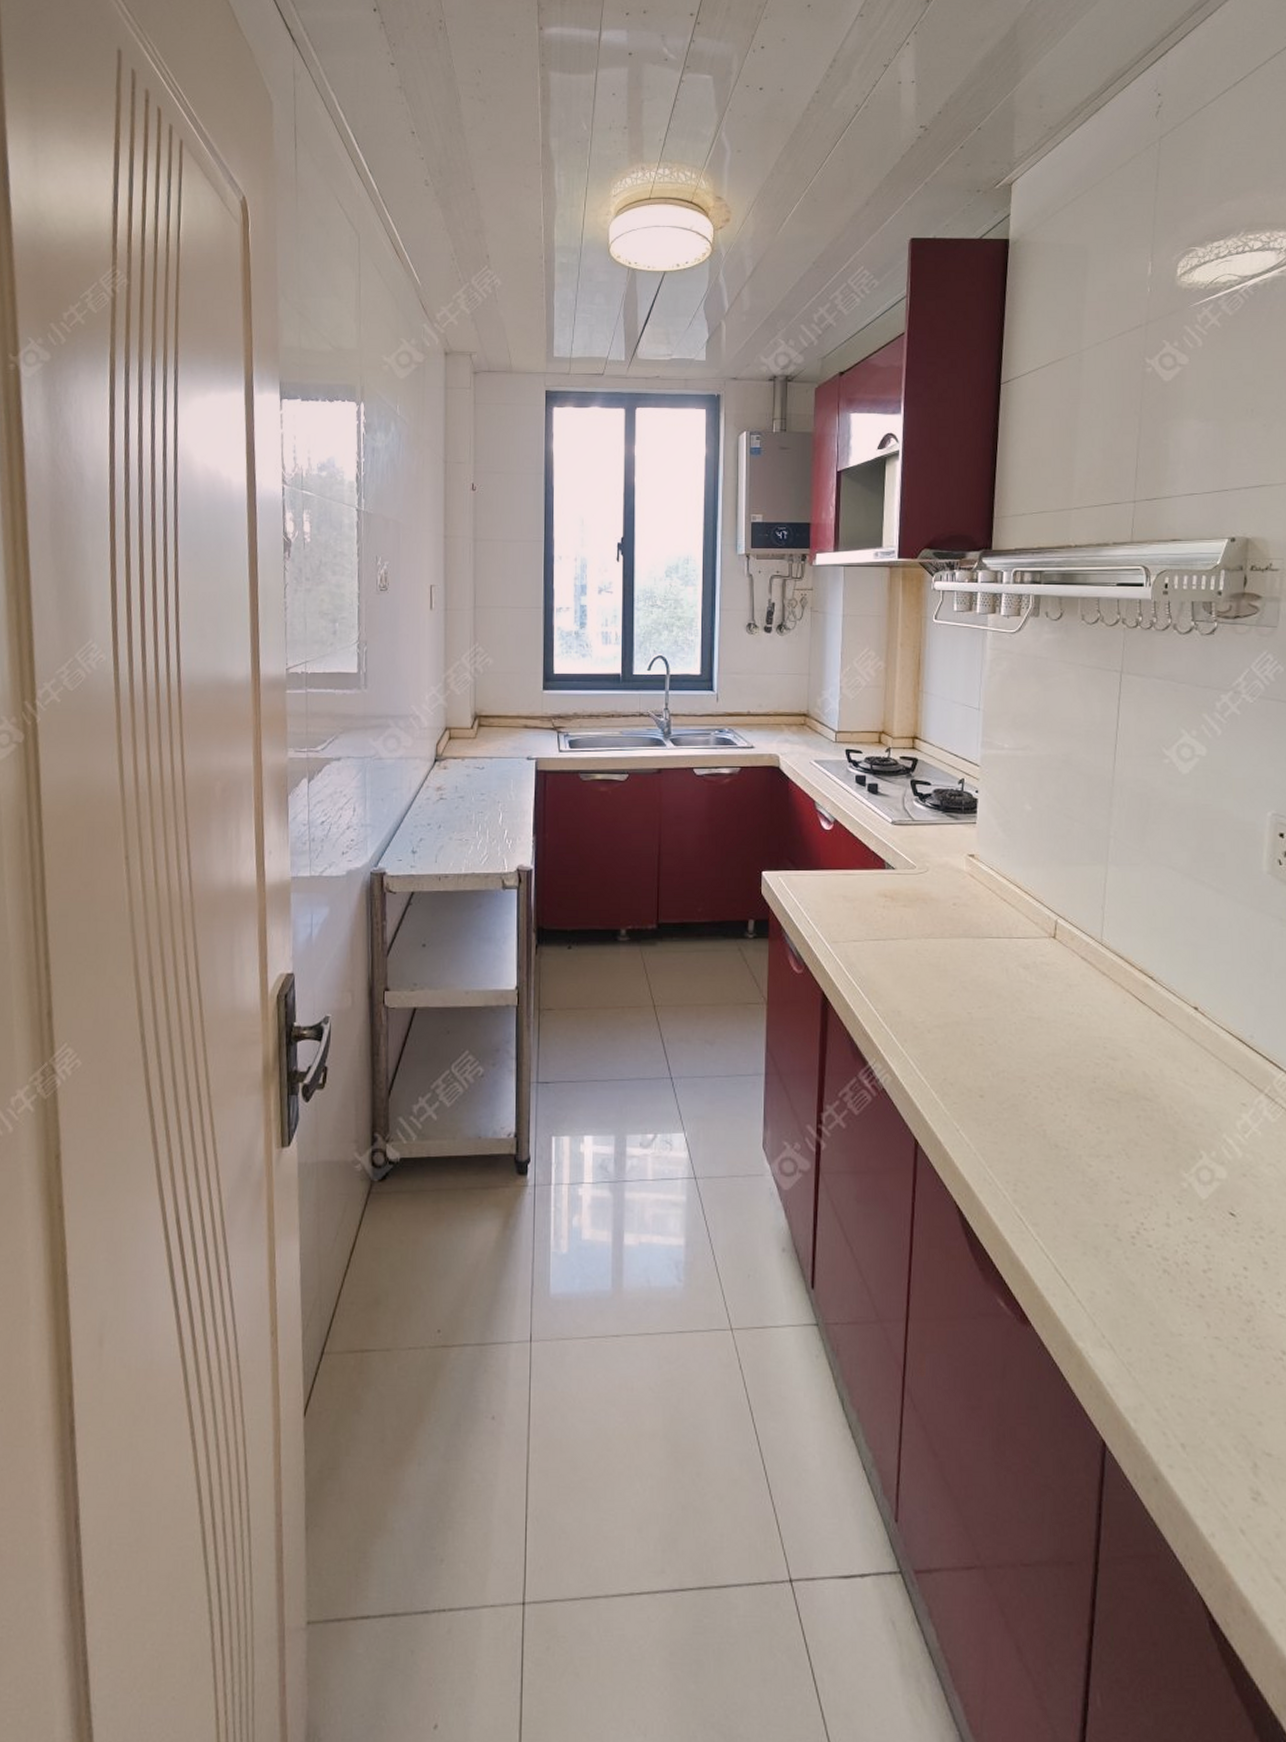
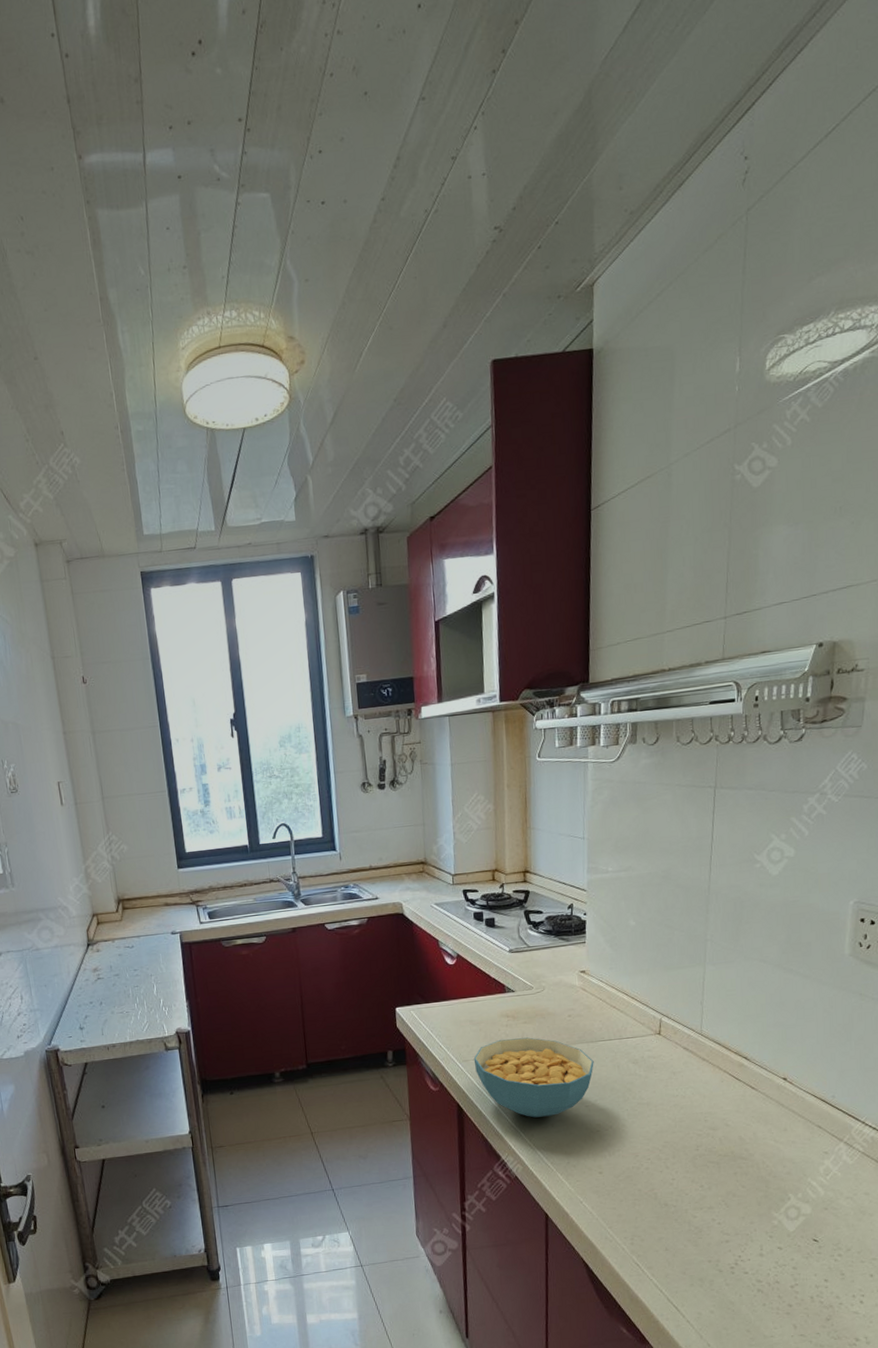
cereal bowl: none [844,922,980,1020] -> present [473,1037,594,1118]

